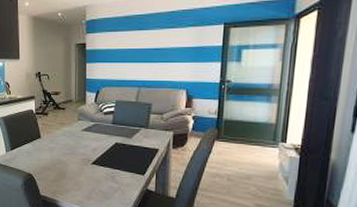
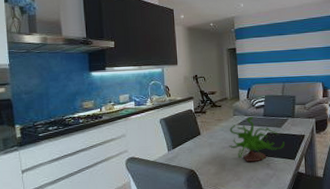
plant: none [71,123,134,173] -> present [229,116,285,162]

